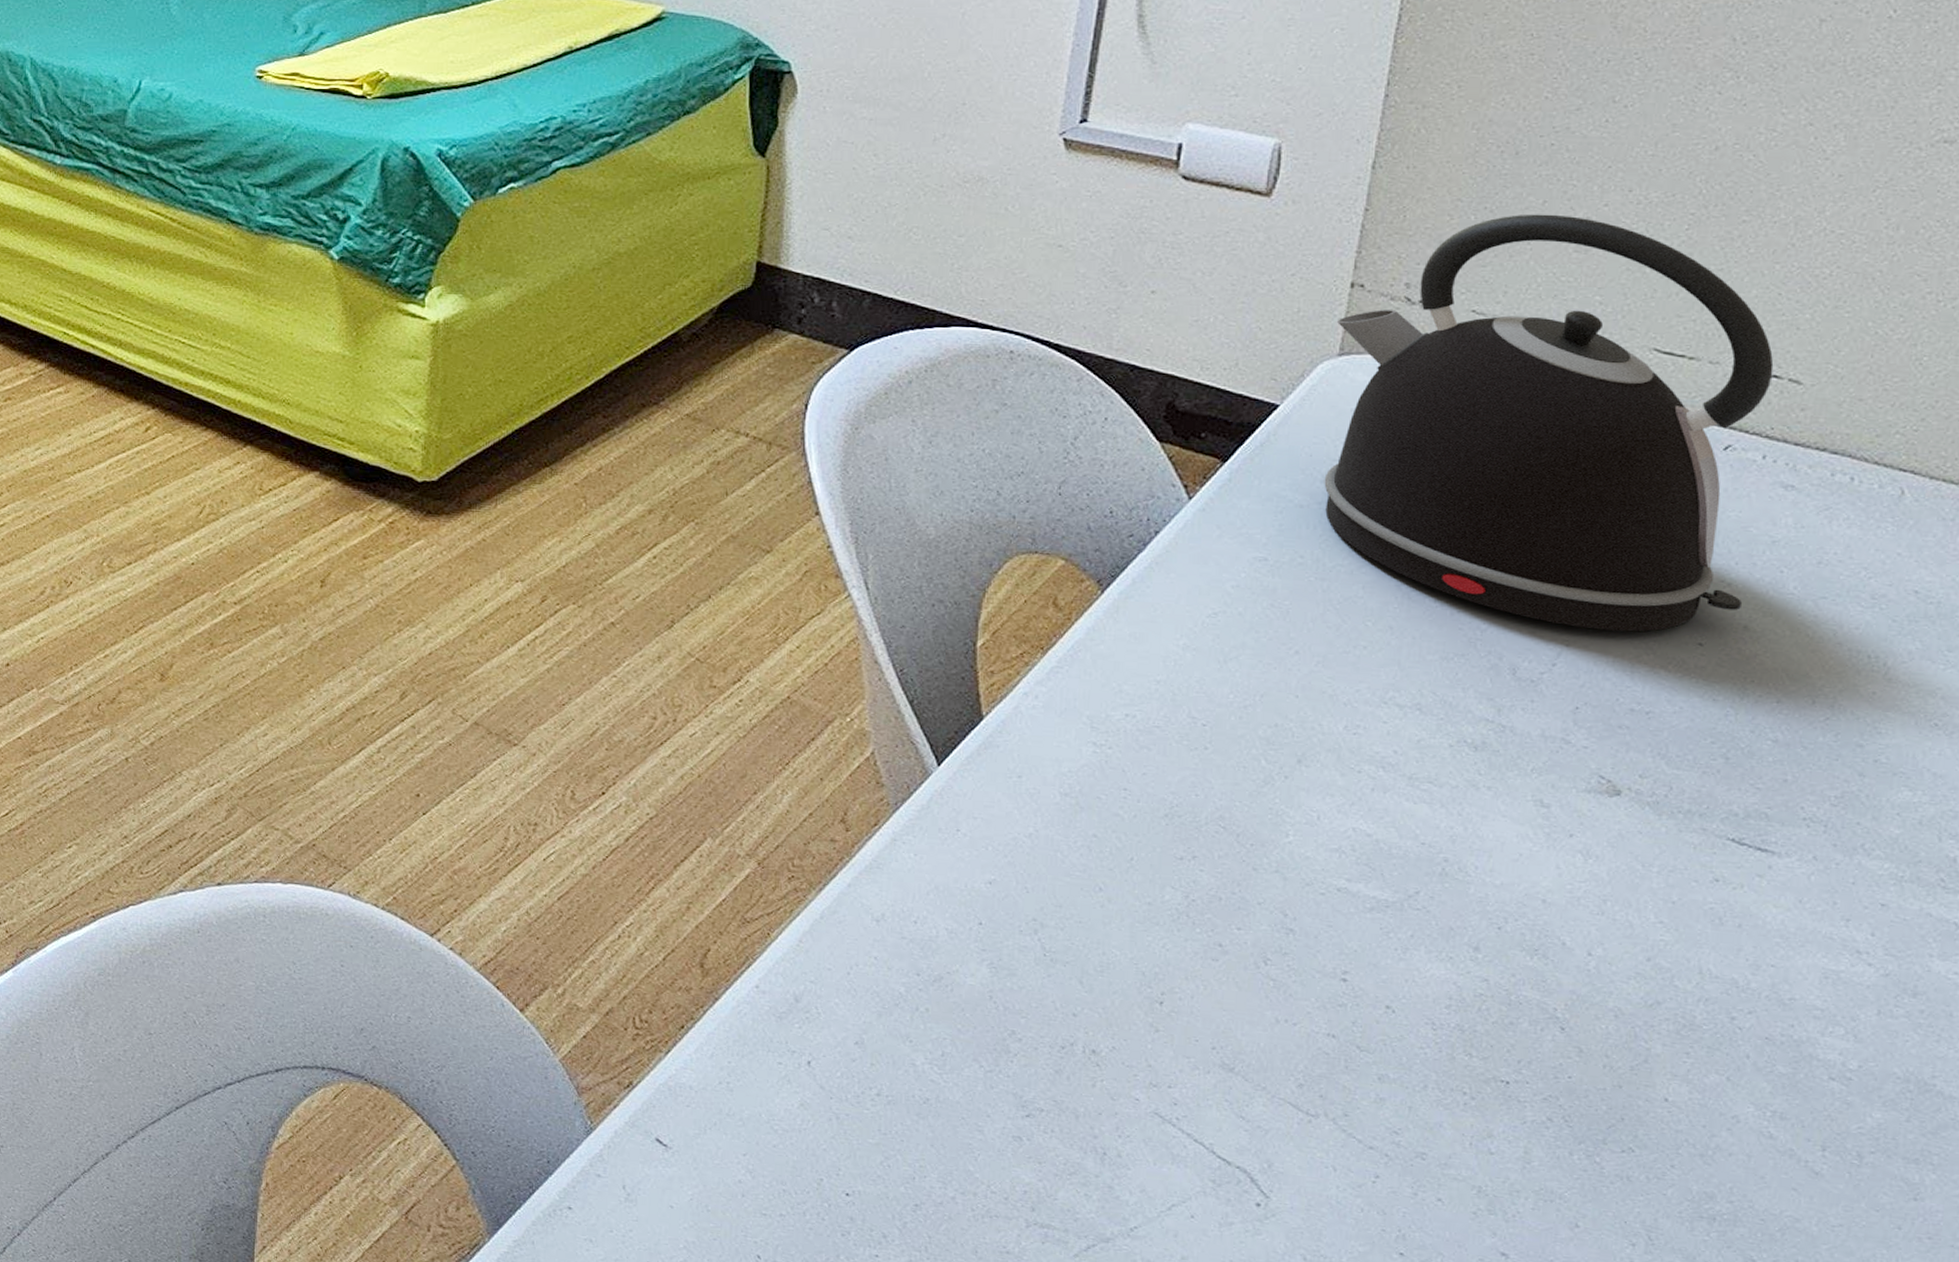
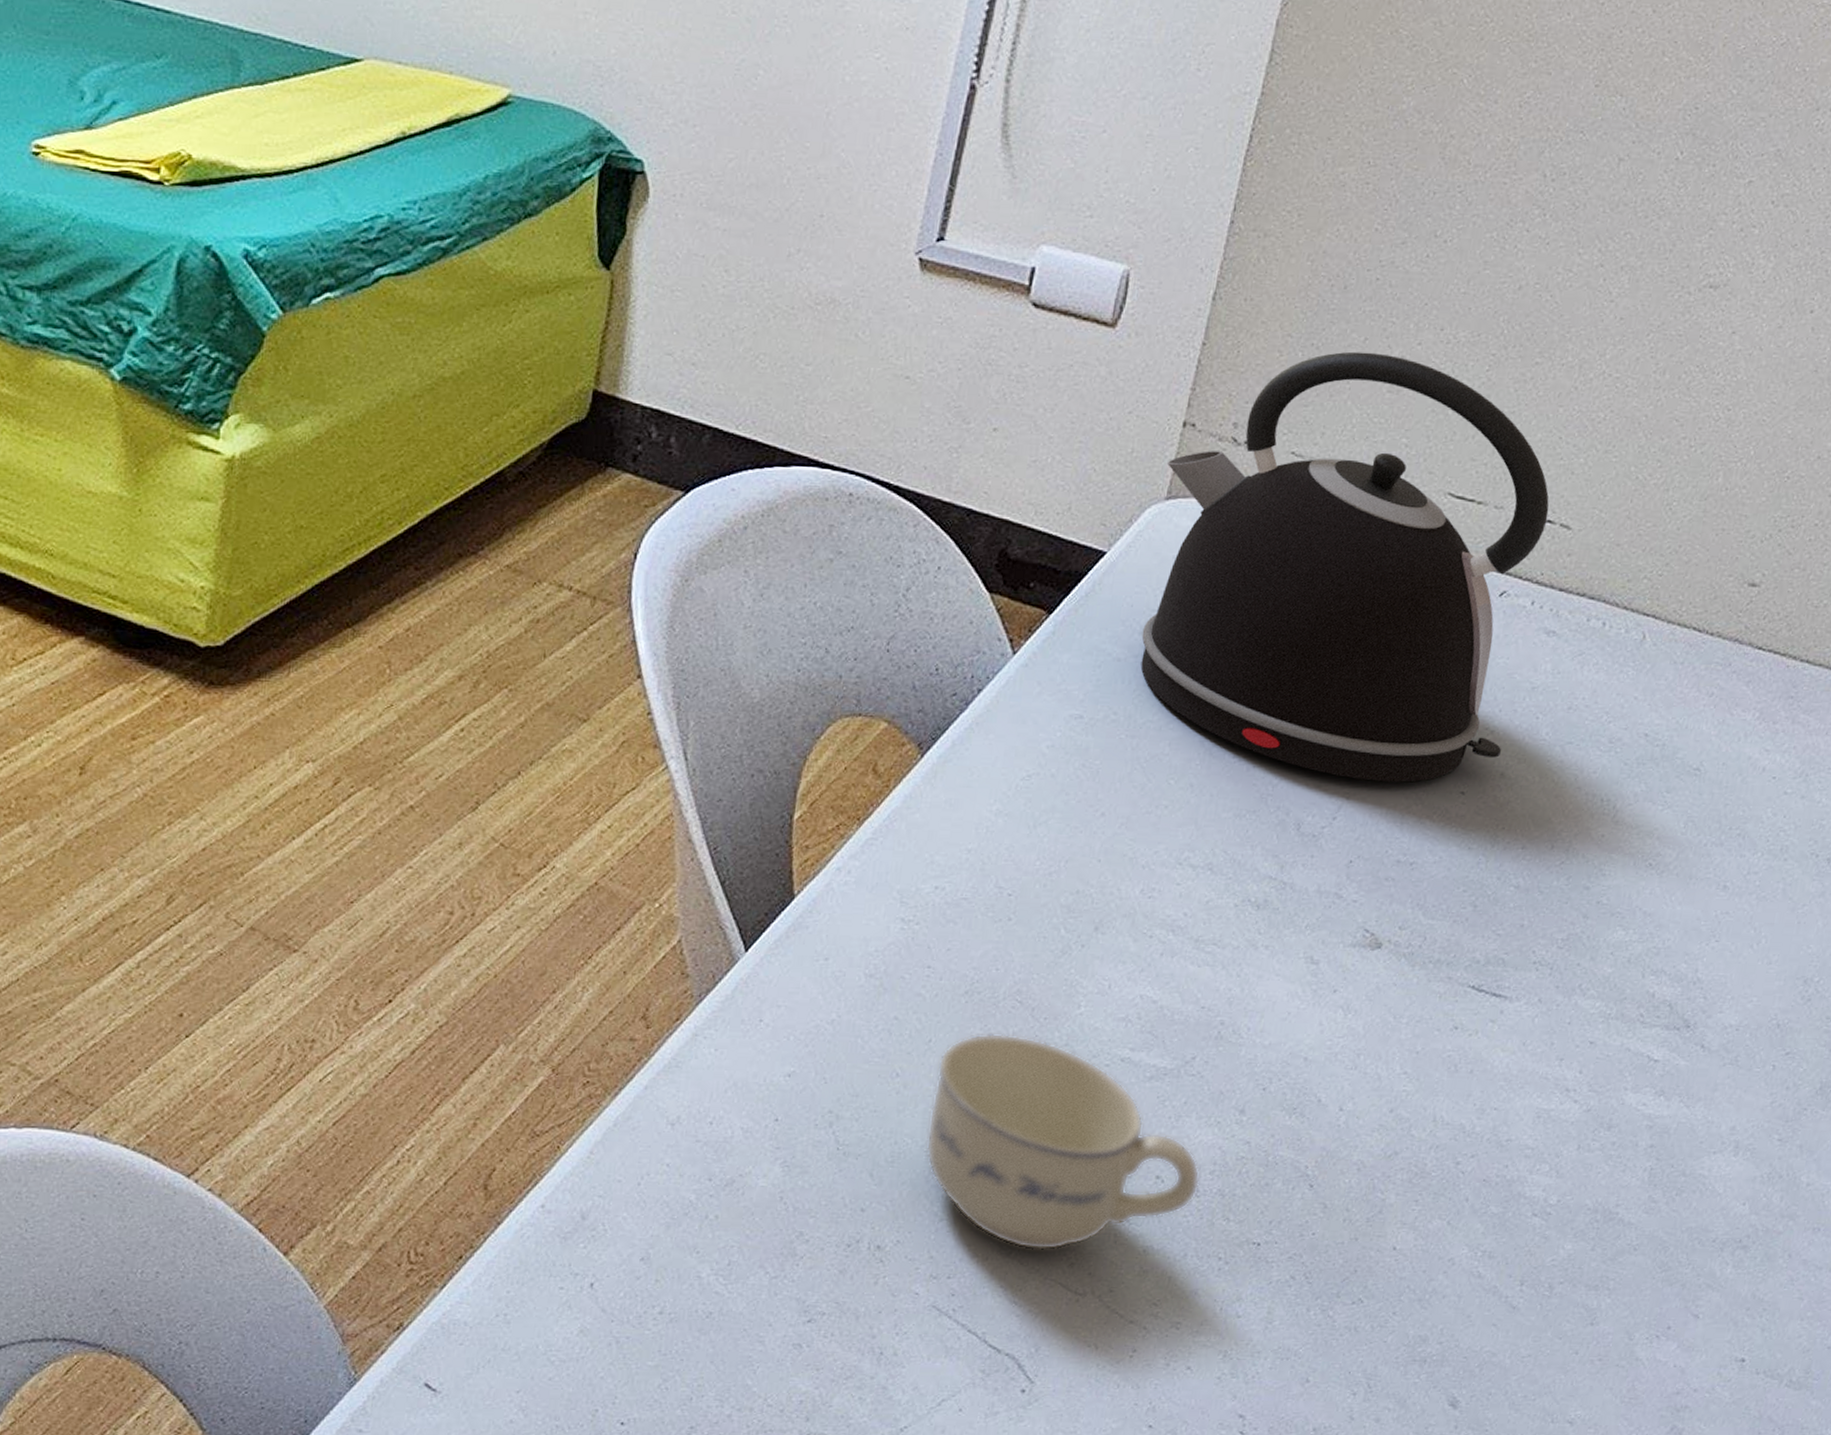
cup: none [1135,855,1435,1070] -> present [925,1033,1200,1250]

